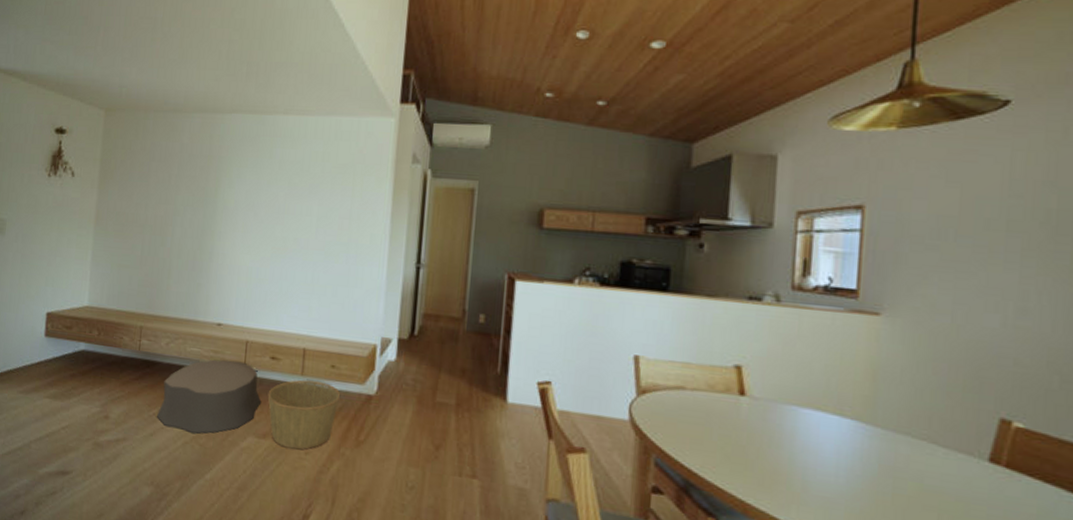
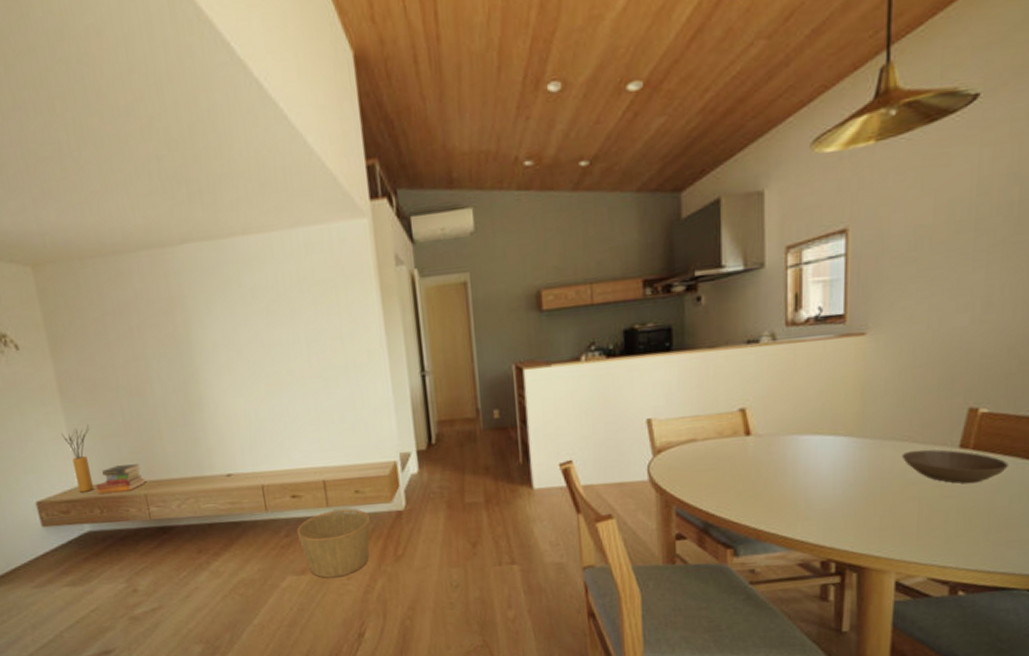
vase: none [86,252,111,313] -> present [61,425,94,493]
books: none [100,294,145,320] -> present [96,464,146,494]
pouf: present [156,359,262,434] -> none [185,507,293,587]
bowl: none [918,452,1050,508] -> present [901,449,1009,484]

